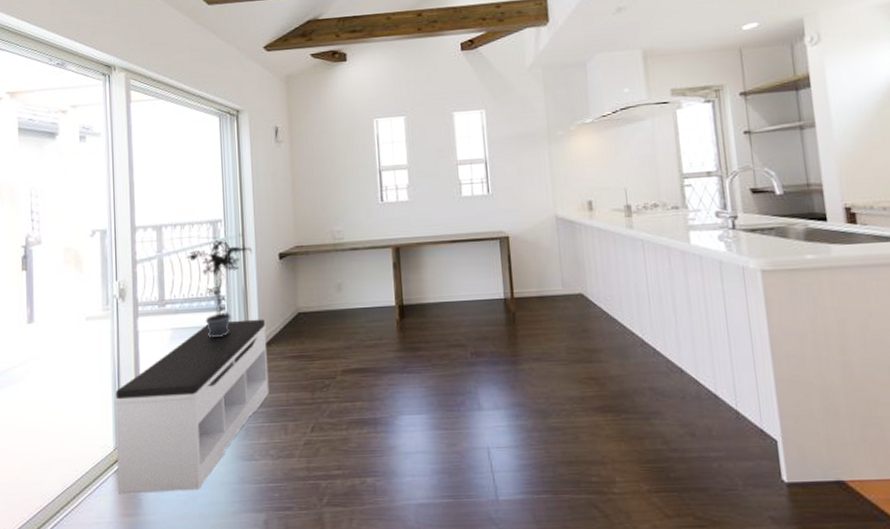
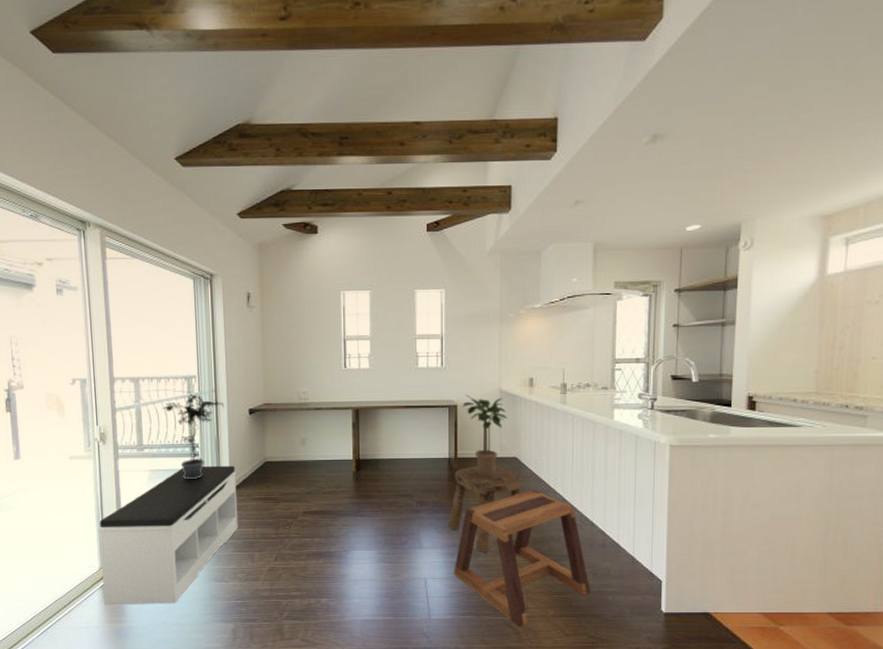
stool: none [509,305,593,412] -> present [448,466,522,552]
potted plant: none [514,223,567,319] -> present [462,394,507,477]
stool: none [521,332,691,507] -> present [454,490,591,627]

